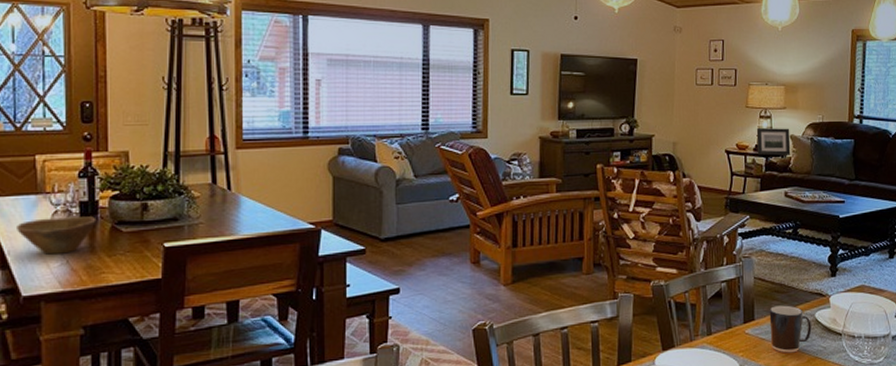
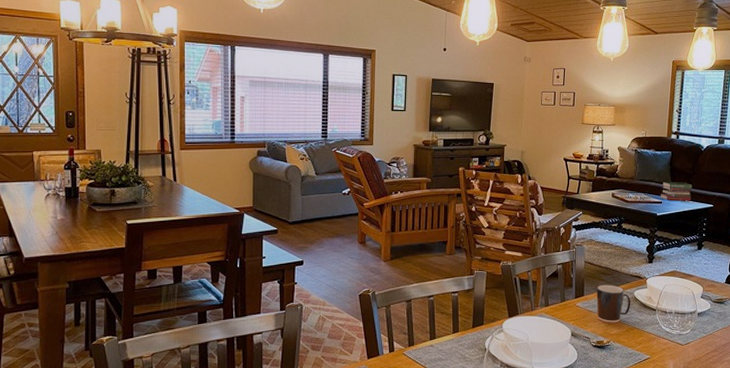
bowl: present [15,216,97,255] -> none [19,199,78,227]
picture frame: present [756,127,791,156] -> none [590,140,618,164]
books: none [843,176,881,200] -> present [661,181,693,201]

